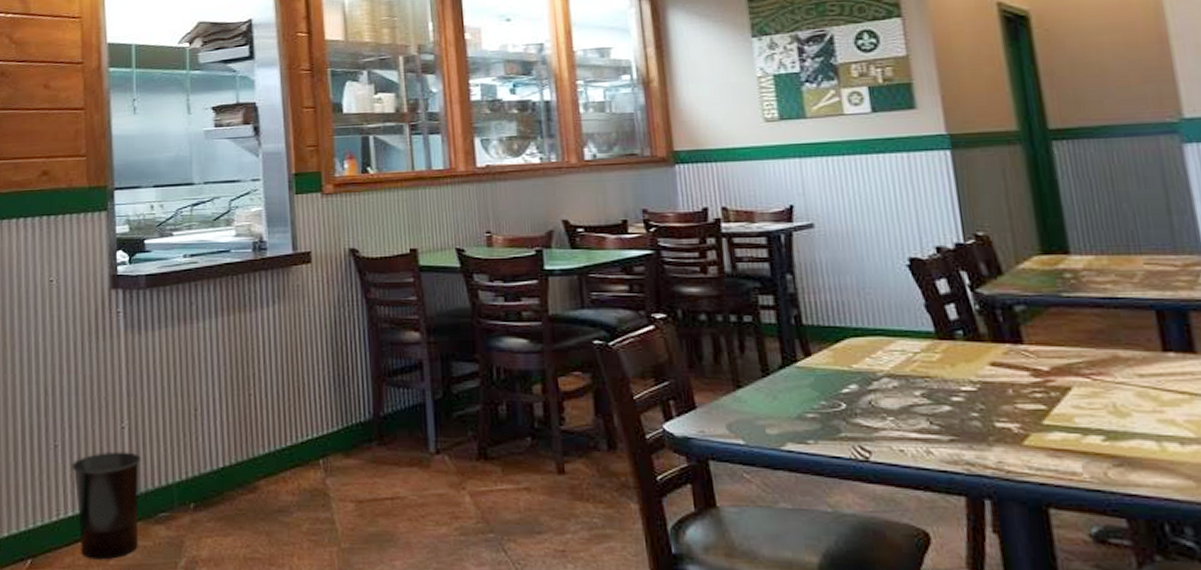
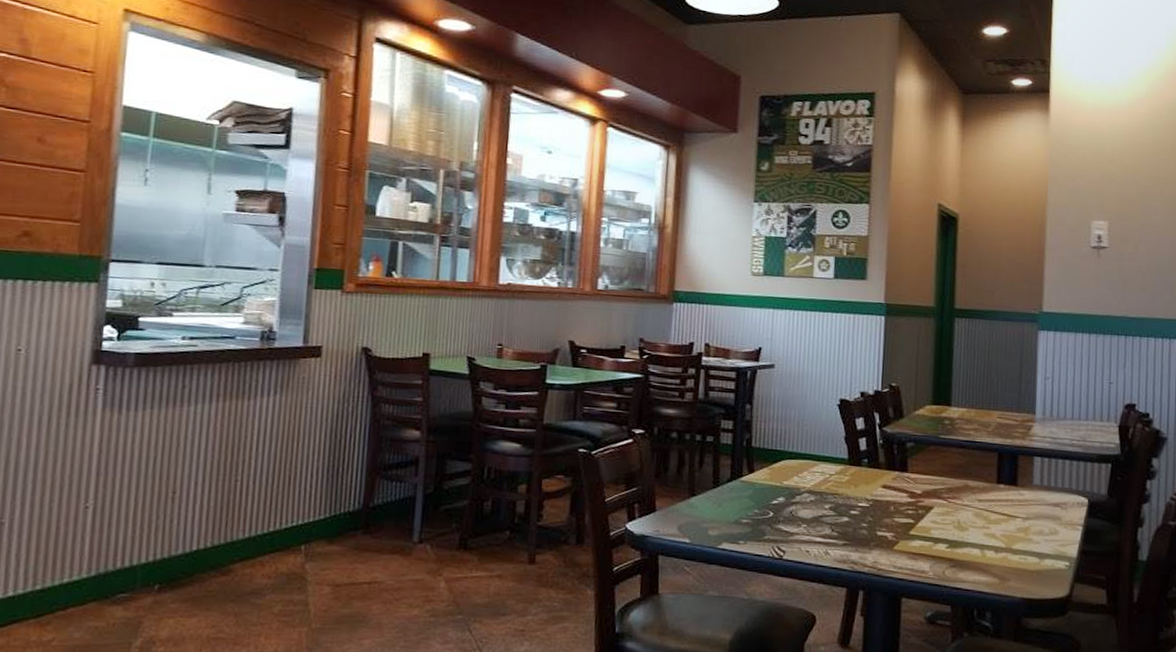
waste bin: present [72,452,141,560] -> none [19,531,105,641]

